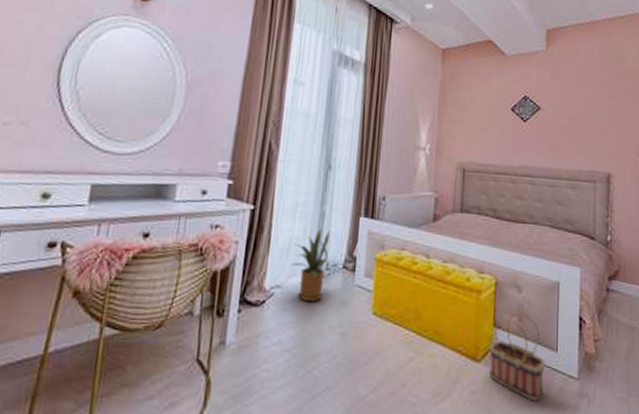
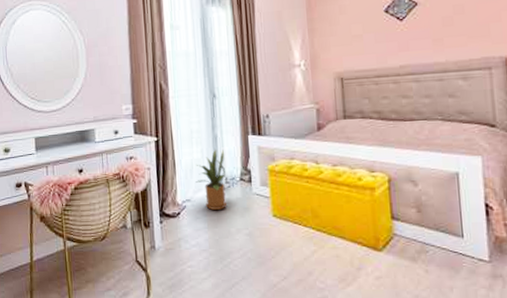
basket: present [489,312,546,401] -> none [389,204,452,283]

